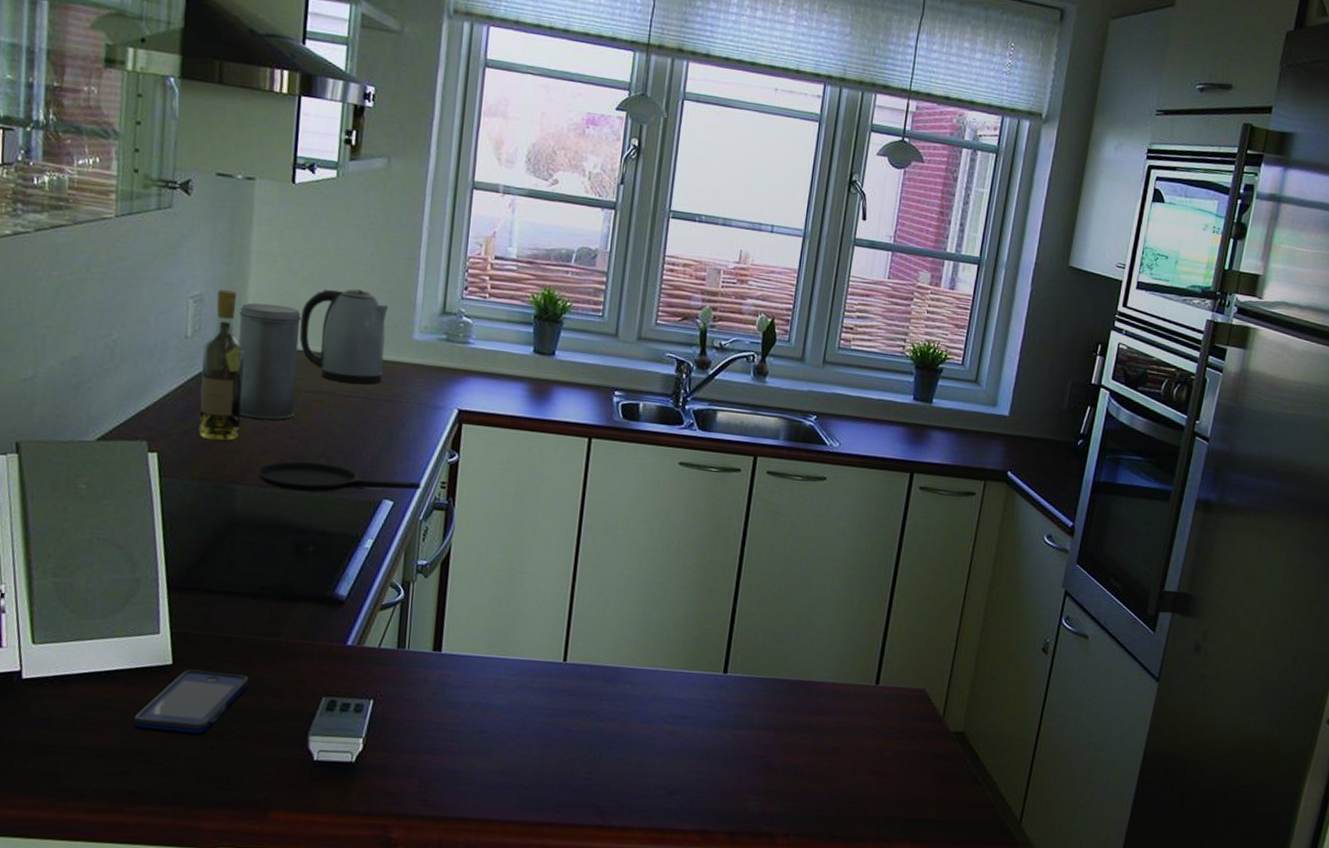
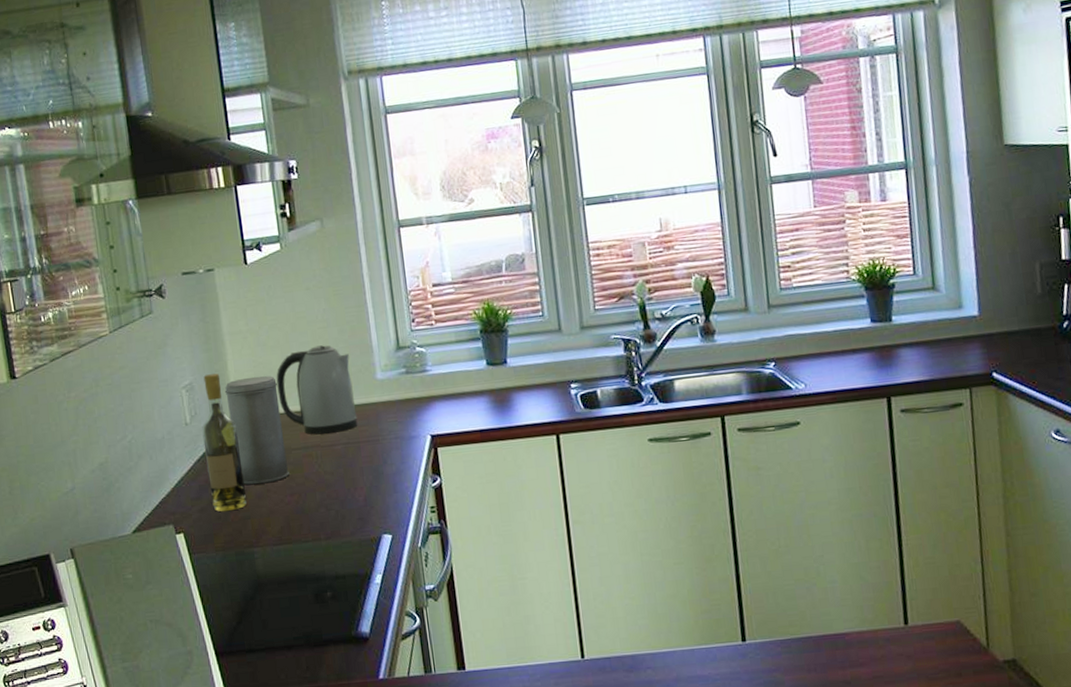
frying pan: present [256,461,422,492] -> none [267,511,414,543]

